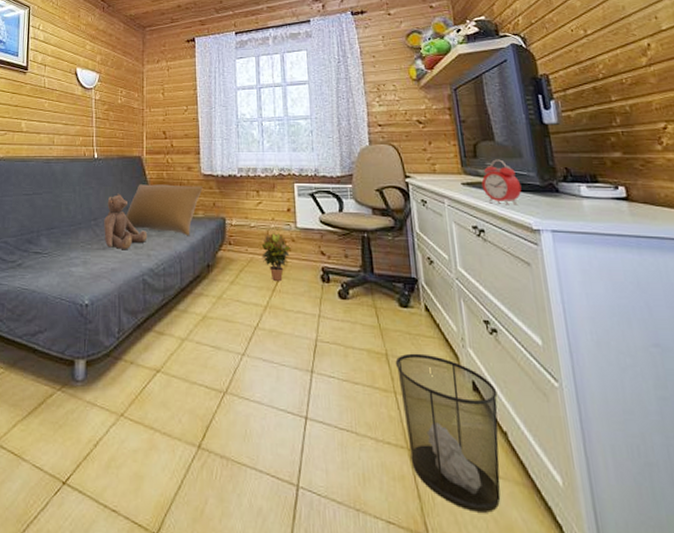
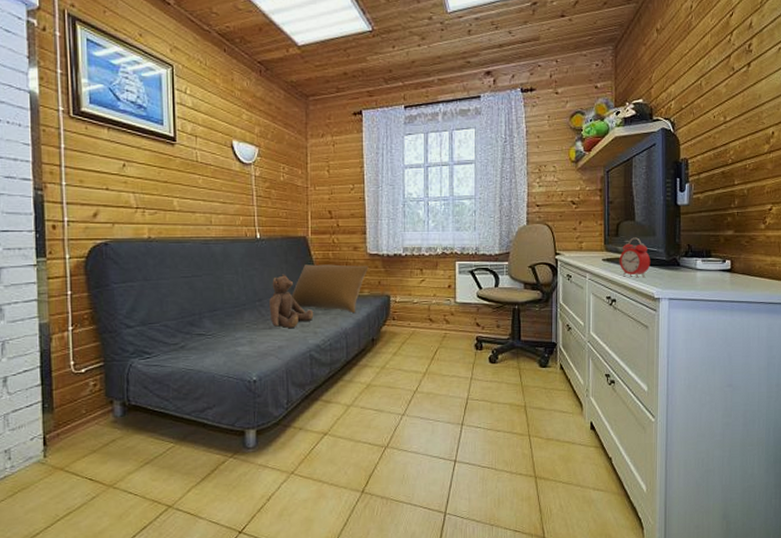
potted plant: present [261,232,291,281] -> none [423,307,450,350]
waste bin: present [395,353,501,513] -> none [532,403,608,517]

